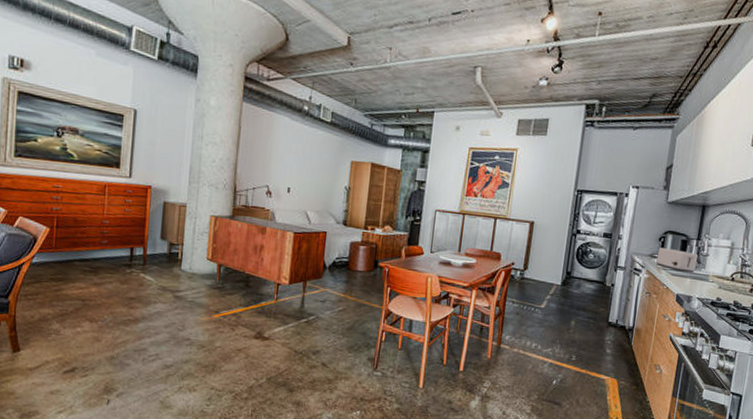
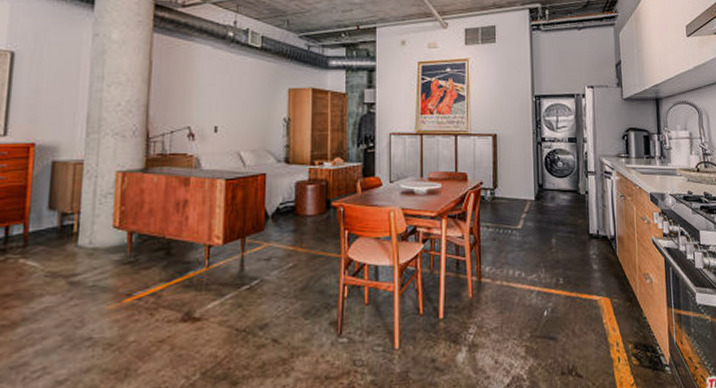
toaster: present [656,248,699,273] -> none [623,146,663,169]

